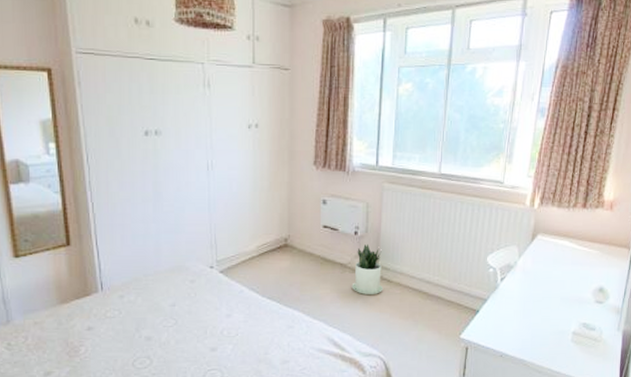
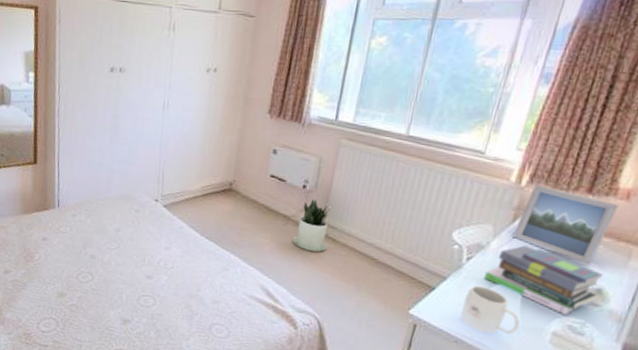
mug: none [501,301,548,344] -> present [459,285,520,335]
books: none [515,260,603,316] -> present [483,245,604,316]
picture frame: none [533,206,606,269] -> present [512,185,619,265]

